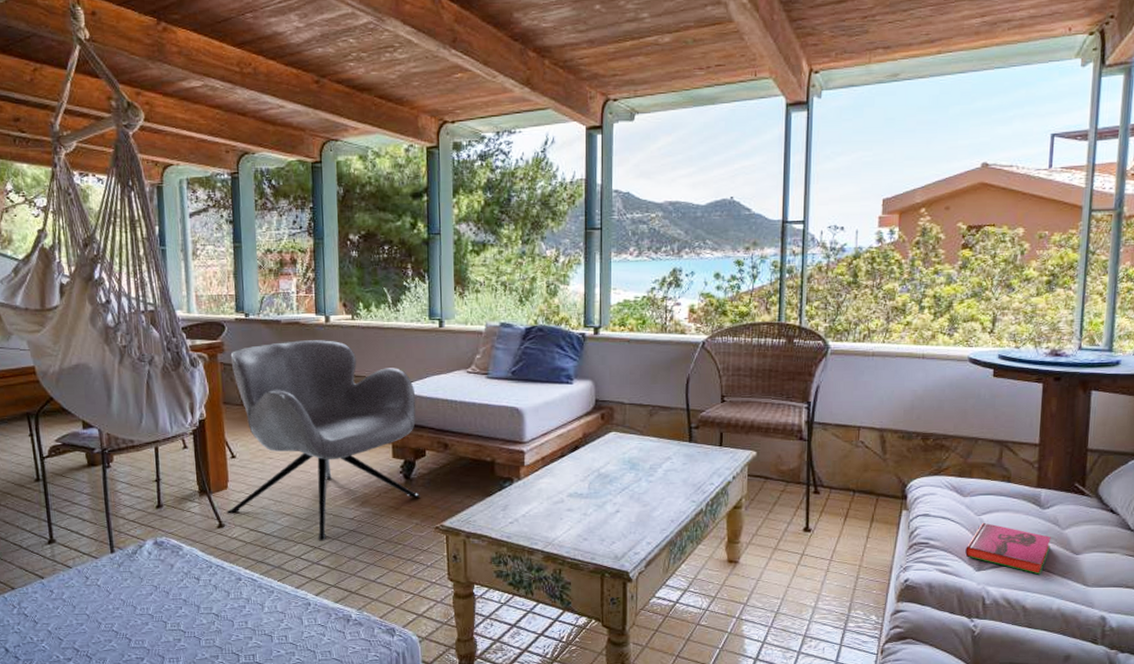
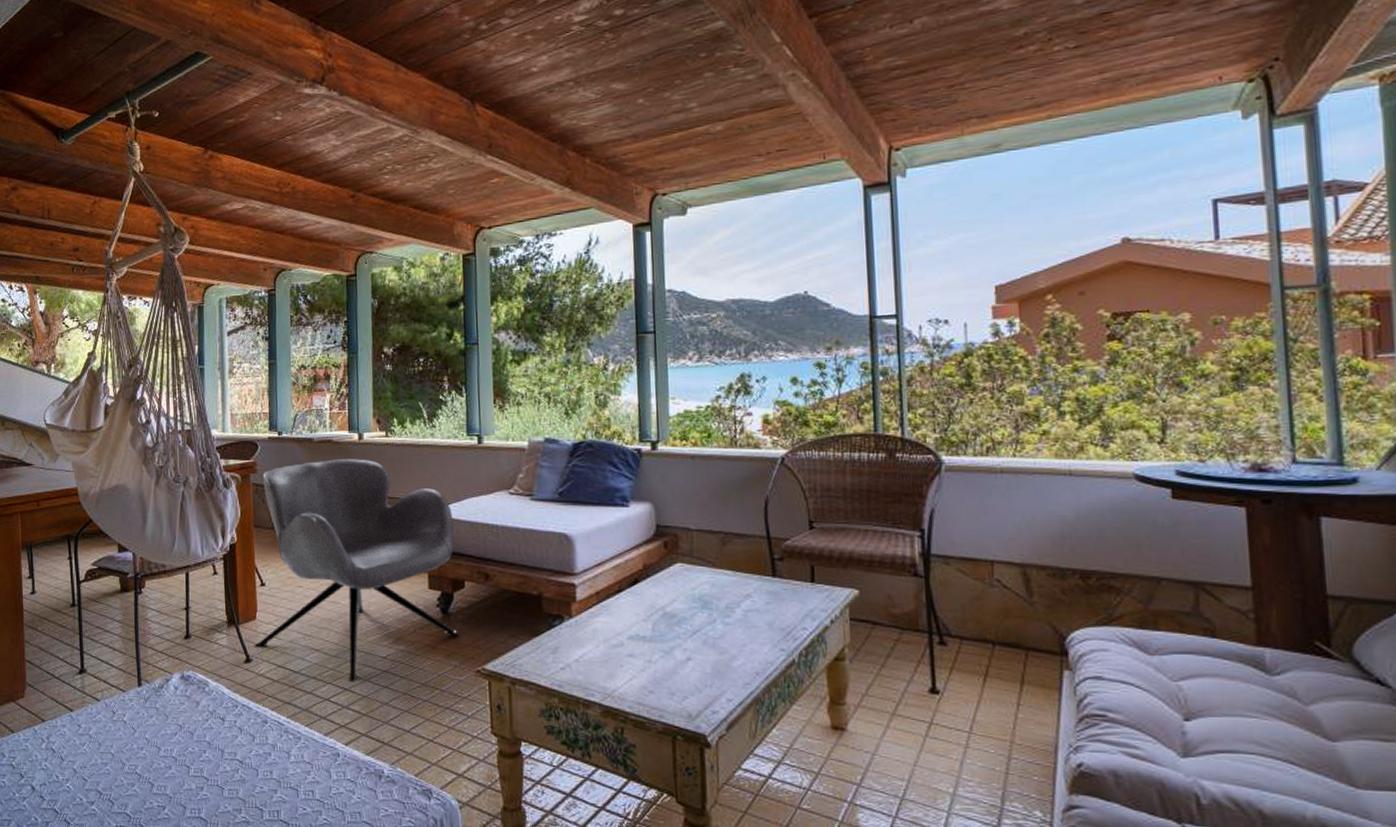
hardback book: present [965,522,1051,575] -> none [1161,690,1290,767]

